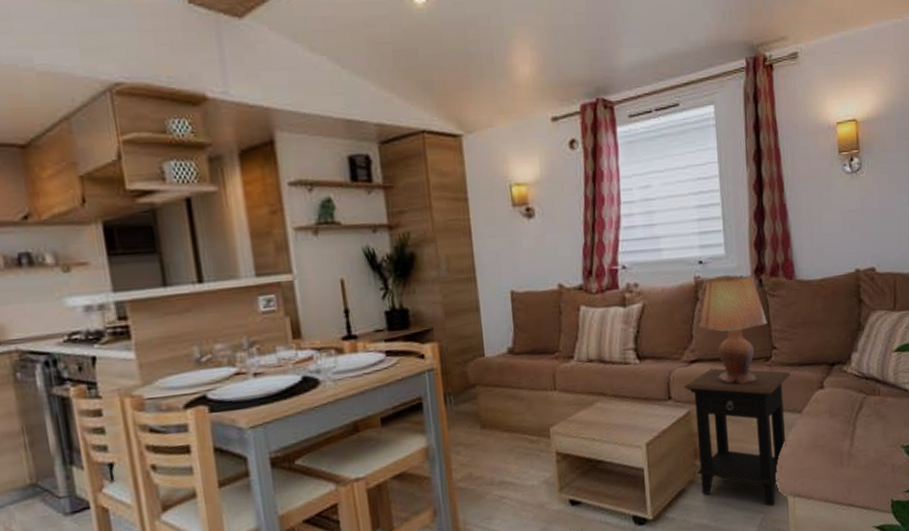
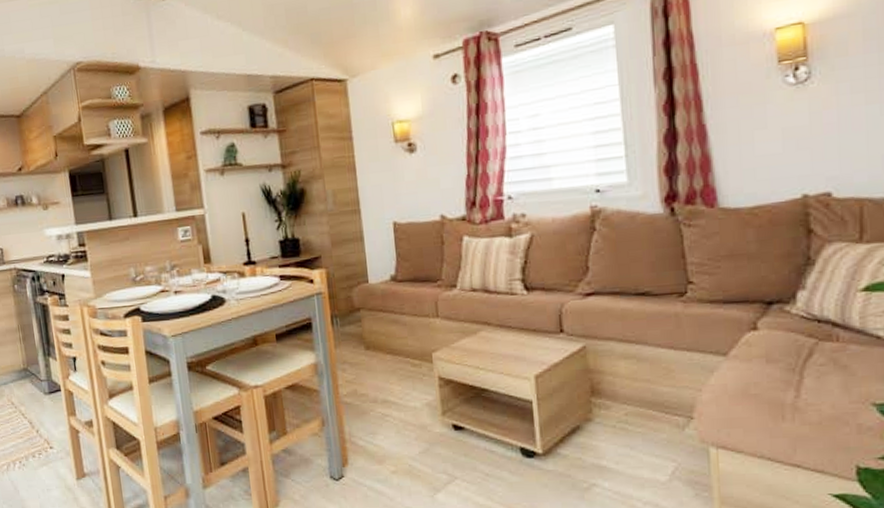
side table: present [683,368,790,507] -> none [578,302,712,456]
lamp: present [698,274,767,384] -> none [595,202,681,320]

